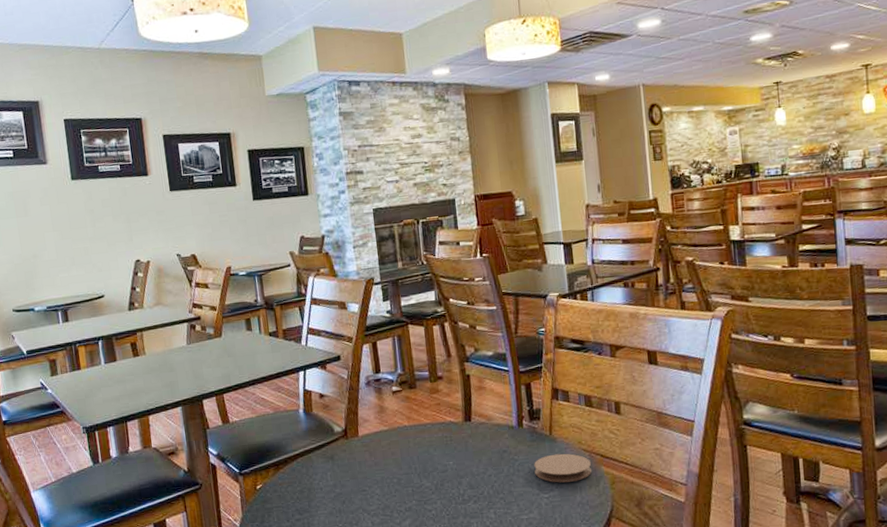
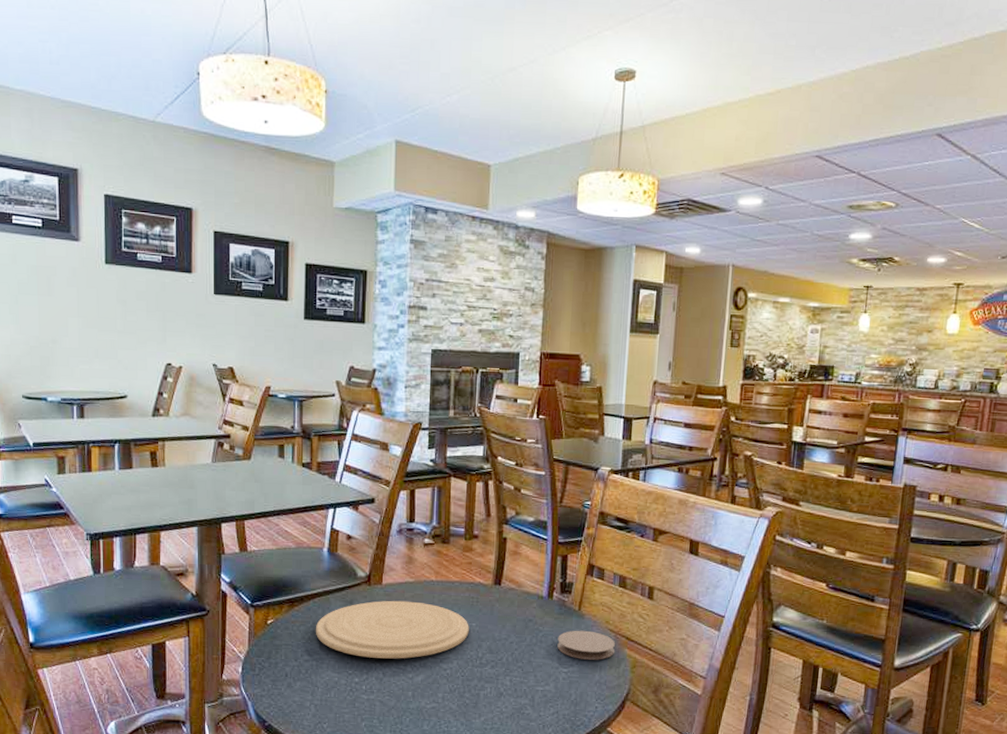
plate: none [302,448,448,509] -> present [315,600,469,659]

